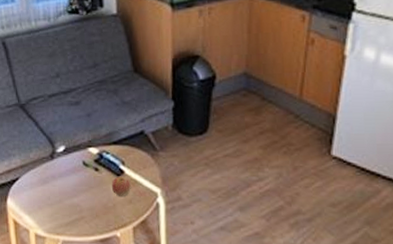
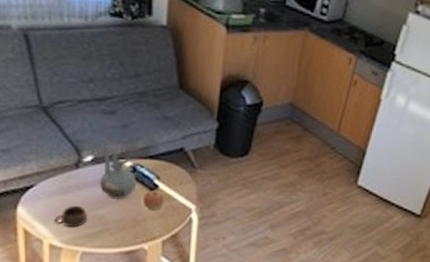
cup: none [37,195,65,217] -> present [54,205,88,228]
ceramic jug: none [72,134,104,187] -> present [100,144,137,199]

